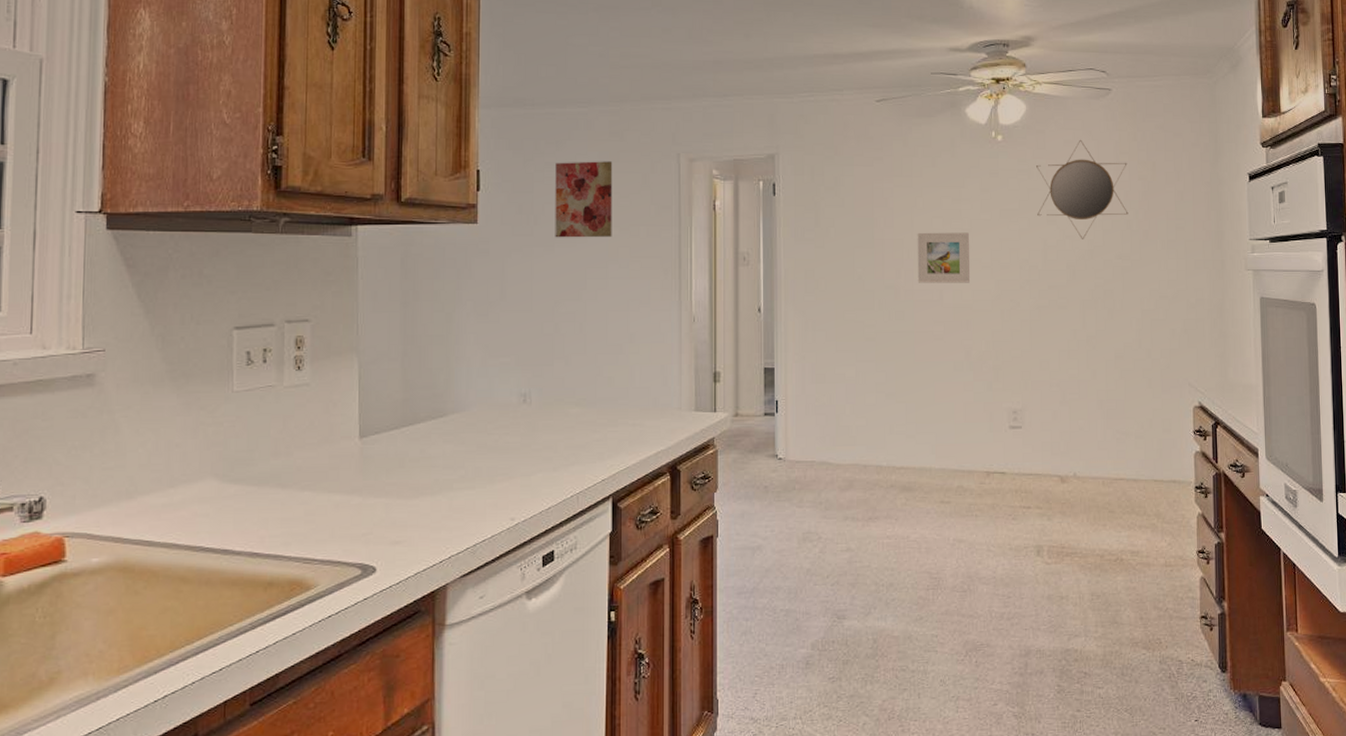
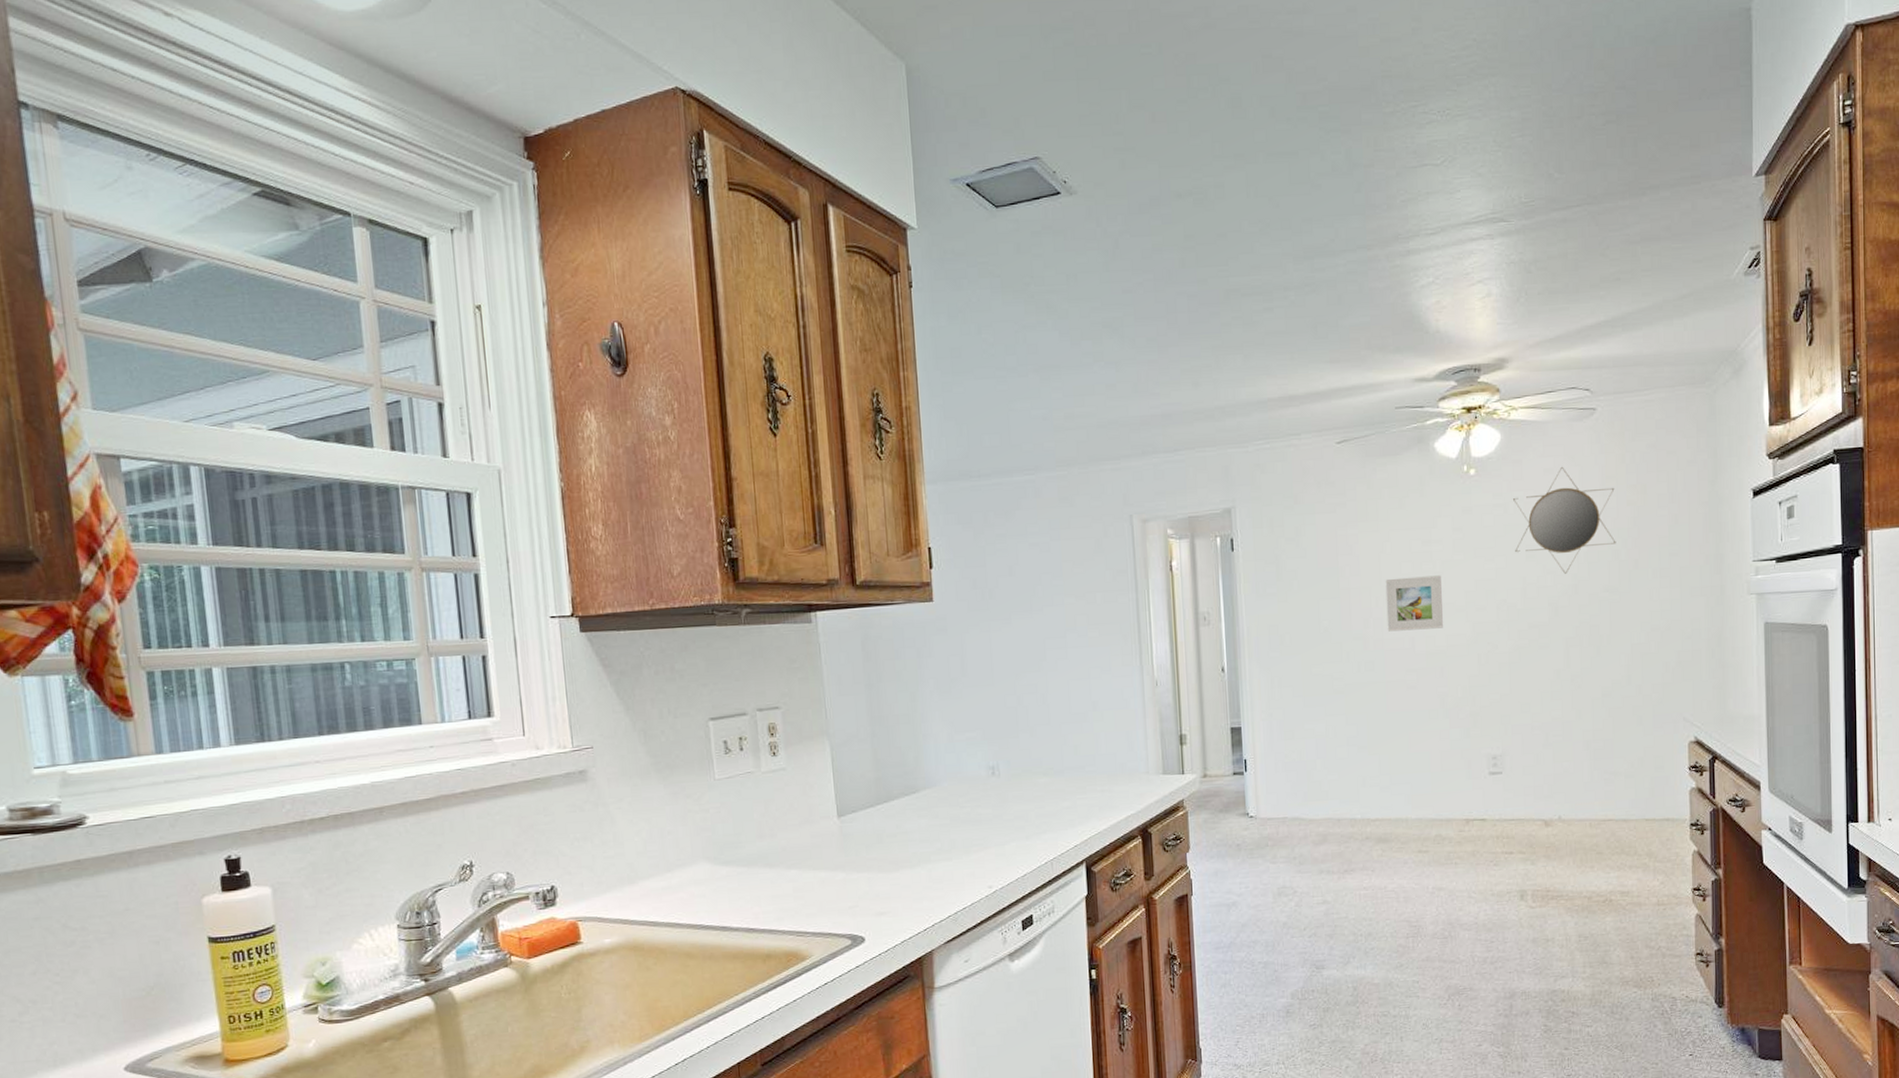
wall art: present [555,161,613,238] -> none [1006,528,1069,611]

